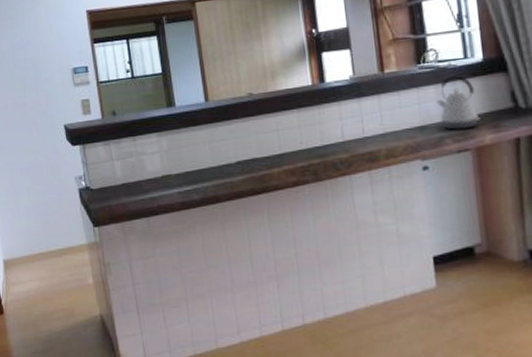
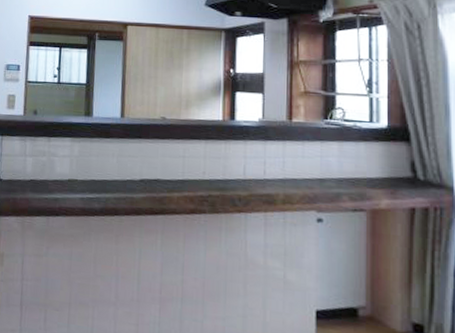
kettle: present [436,75,480,130] -> none [337,136,379,190]

